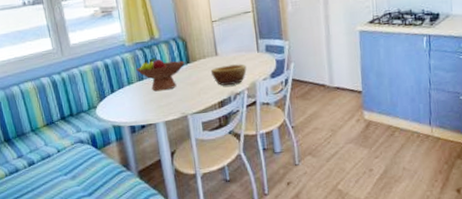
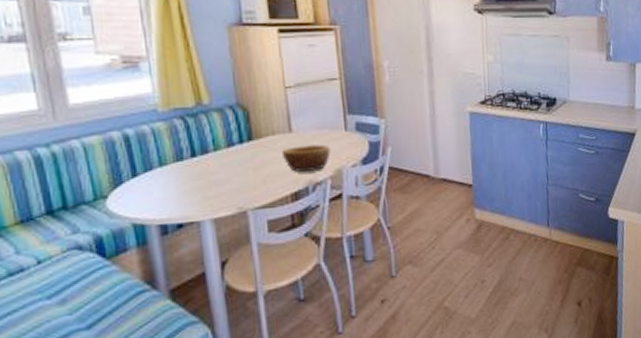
fruit bowl: present [136,57,185,92] -> none [173,130,246,177]

